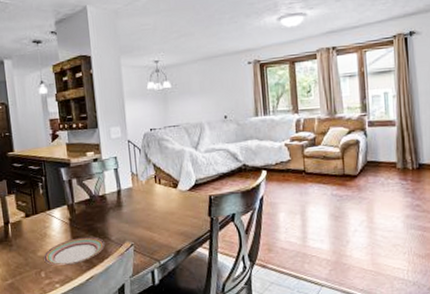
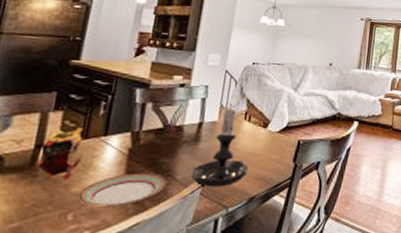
teapot: none [8,206,39,247] -> present [37,128,83,179]
candle holder: none [122,170,170,245] -> present [191,104,249,187]

